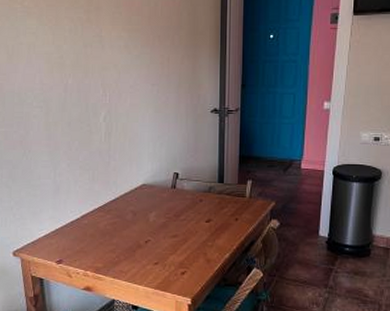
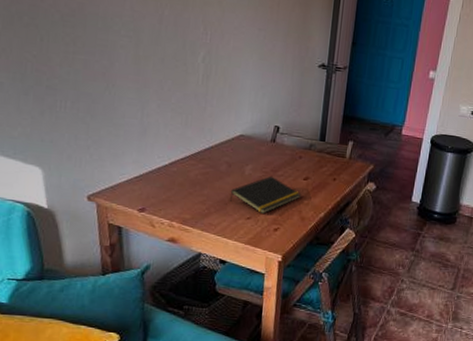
notepad: none [137,221,205,258] -> present [229,176,302,214]

